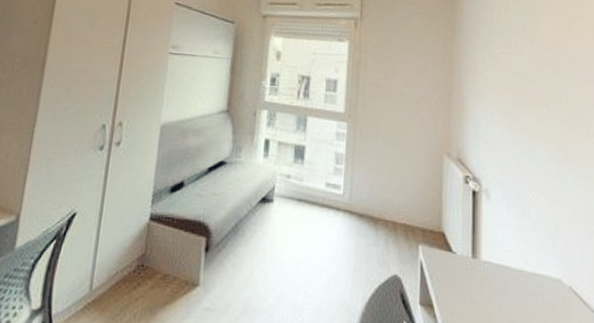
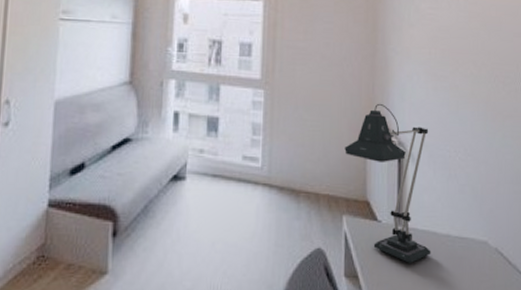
desk lamp: none [421,139,505,296] -> present [345,103,431,263]

